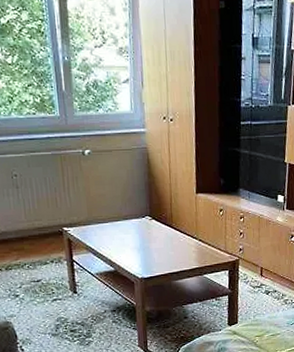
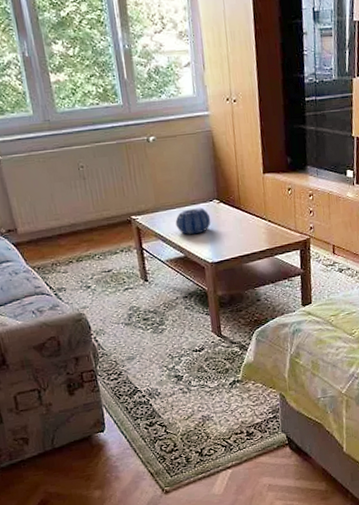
decorative bowl: none [107,223,143,250] -> present [175,208,211,235]

